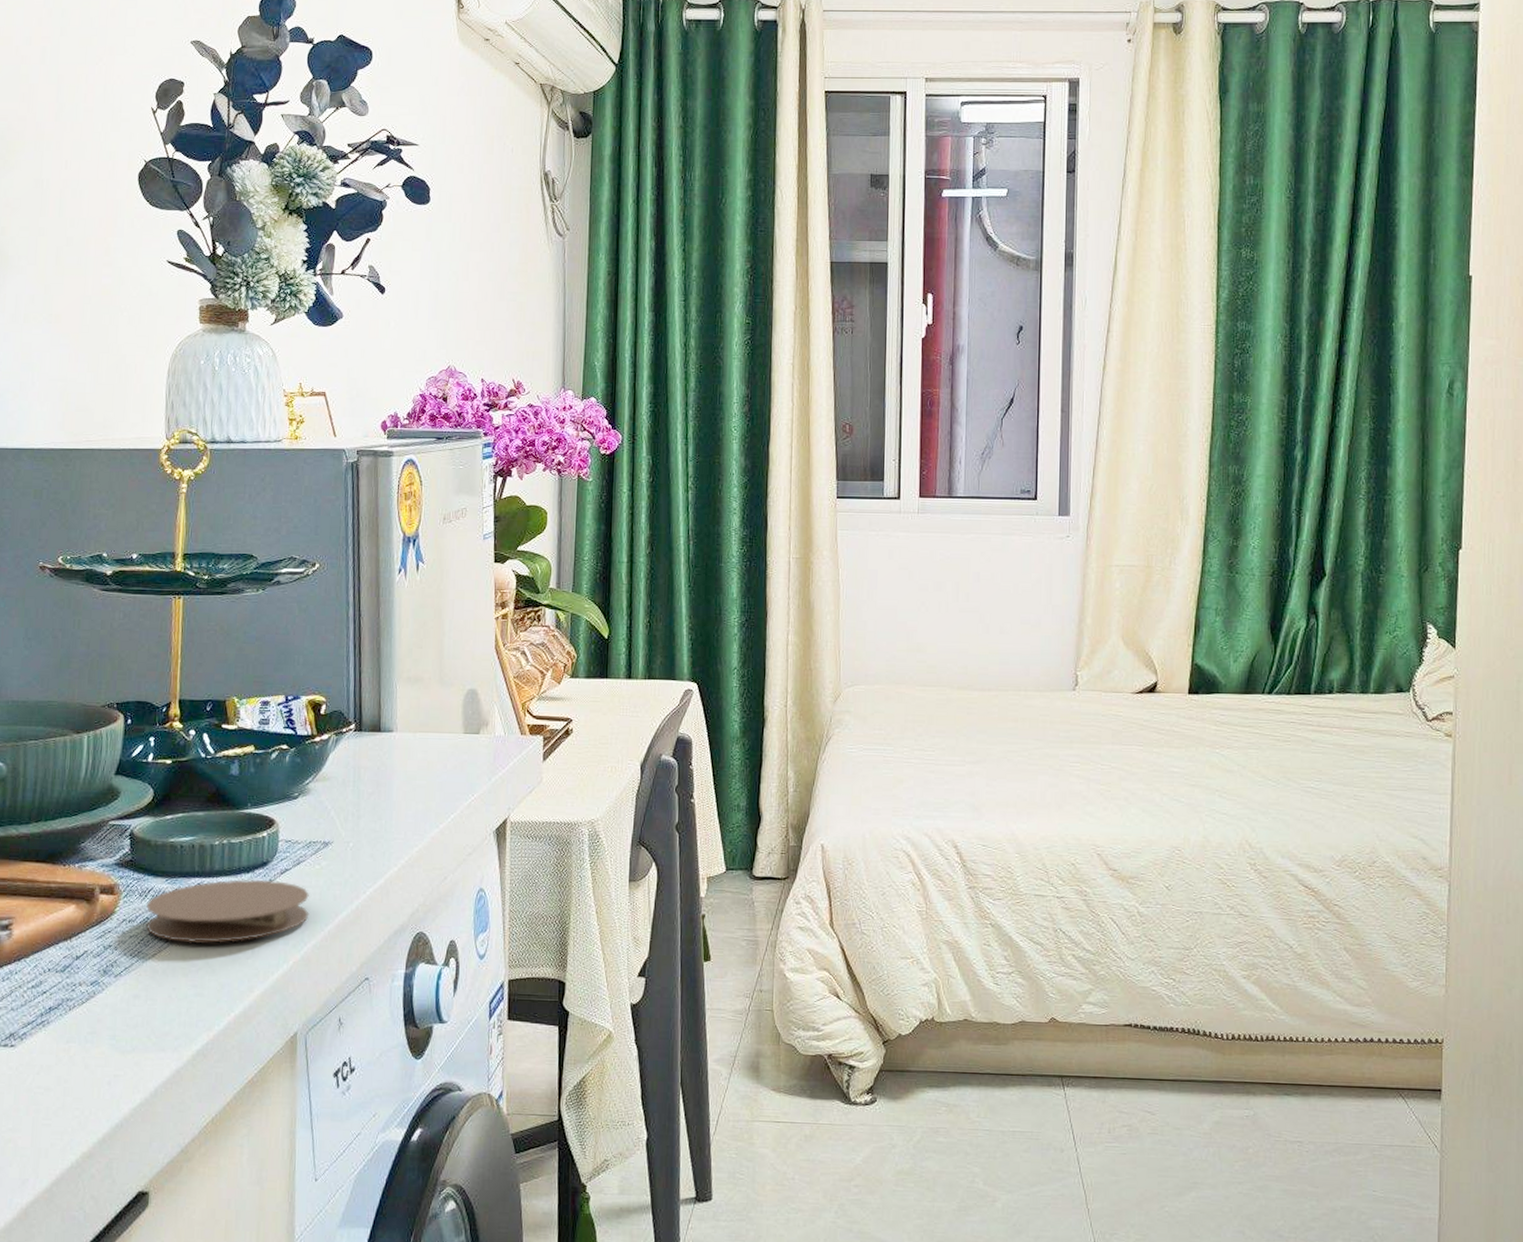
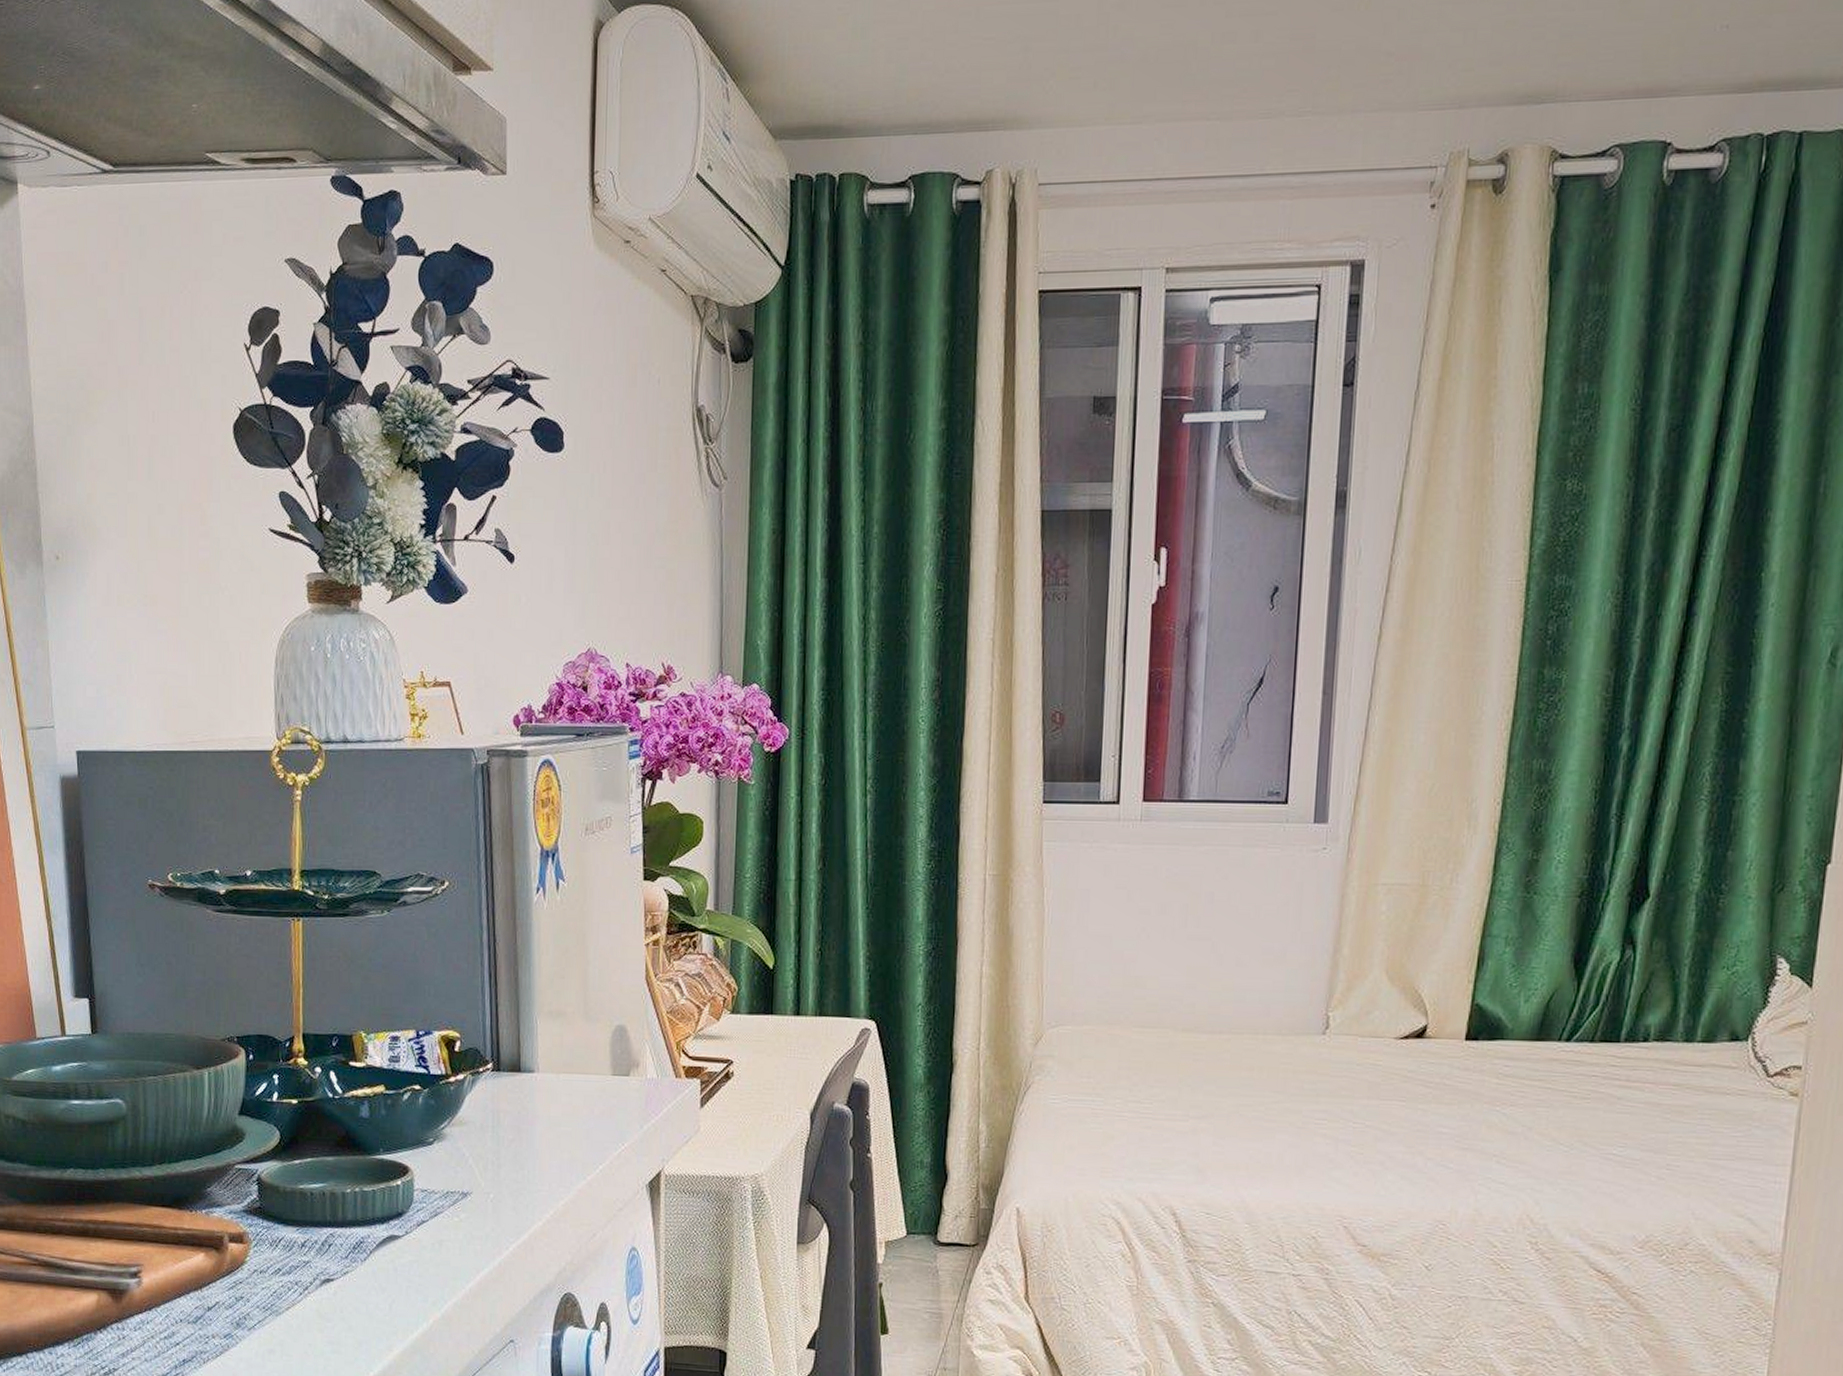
coaster: present [147,879,309,943] -> none [278,1230,449,1298]

